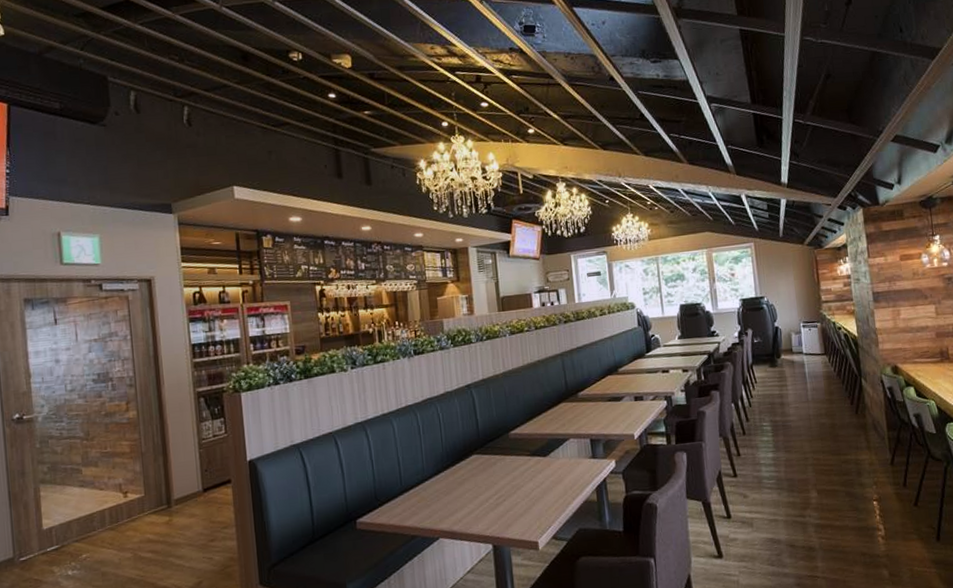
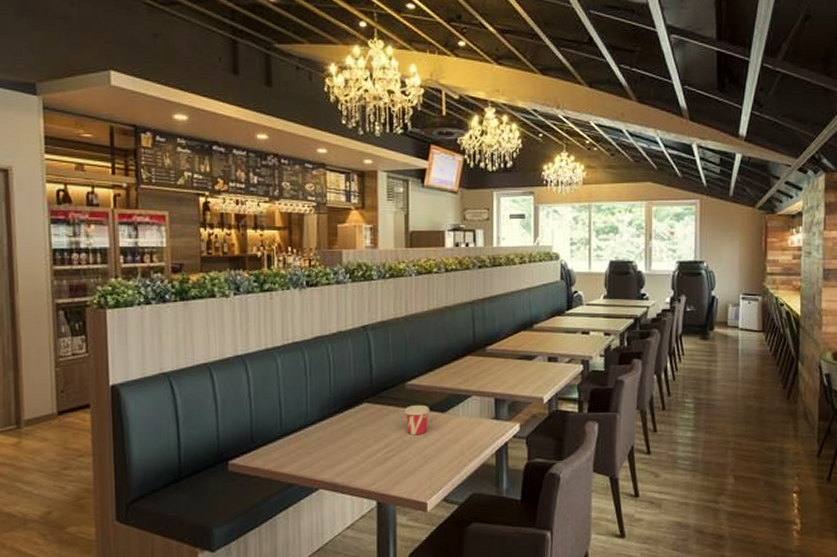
cup: none [510,451,533,481] -> present [404,404,429,436]

